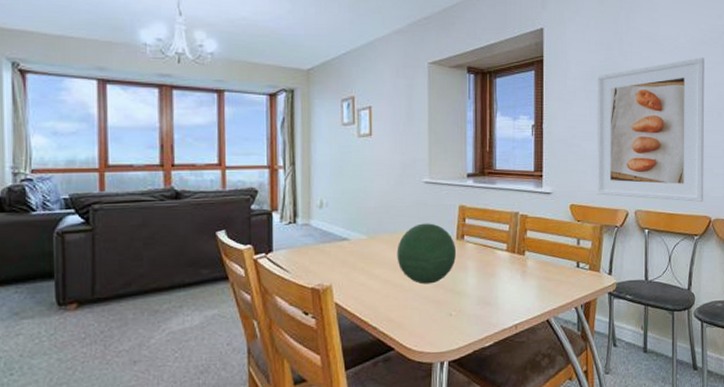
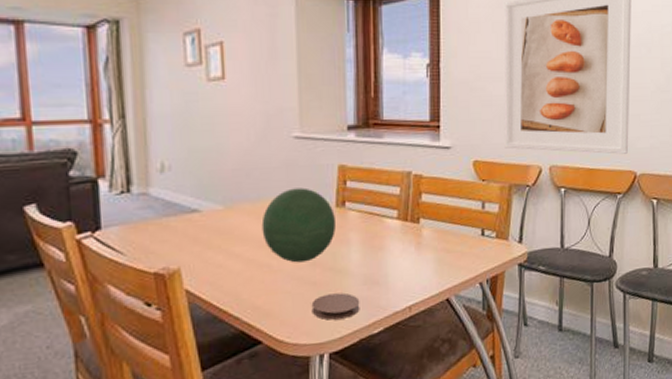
coaster: none [435,311,475,333] -> present [311,293,360,320]

